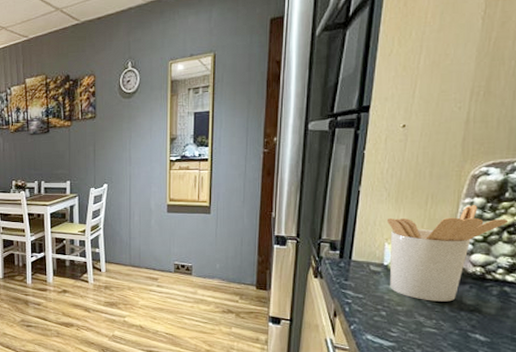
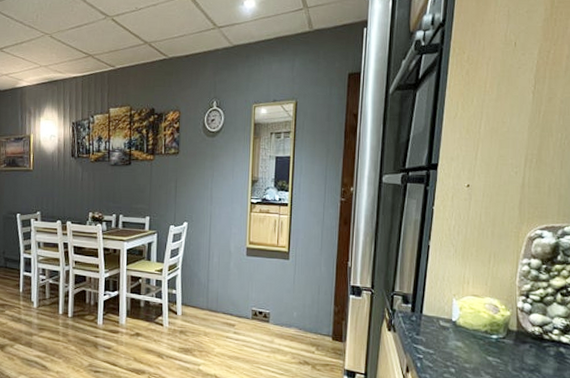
utensil holder: present [388,205,509,302] -> none [455,266,562,361]

